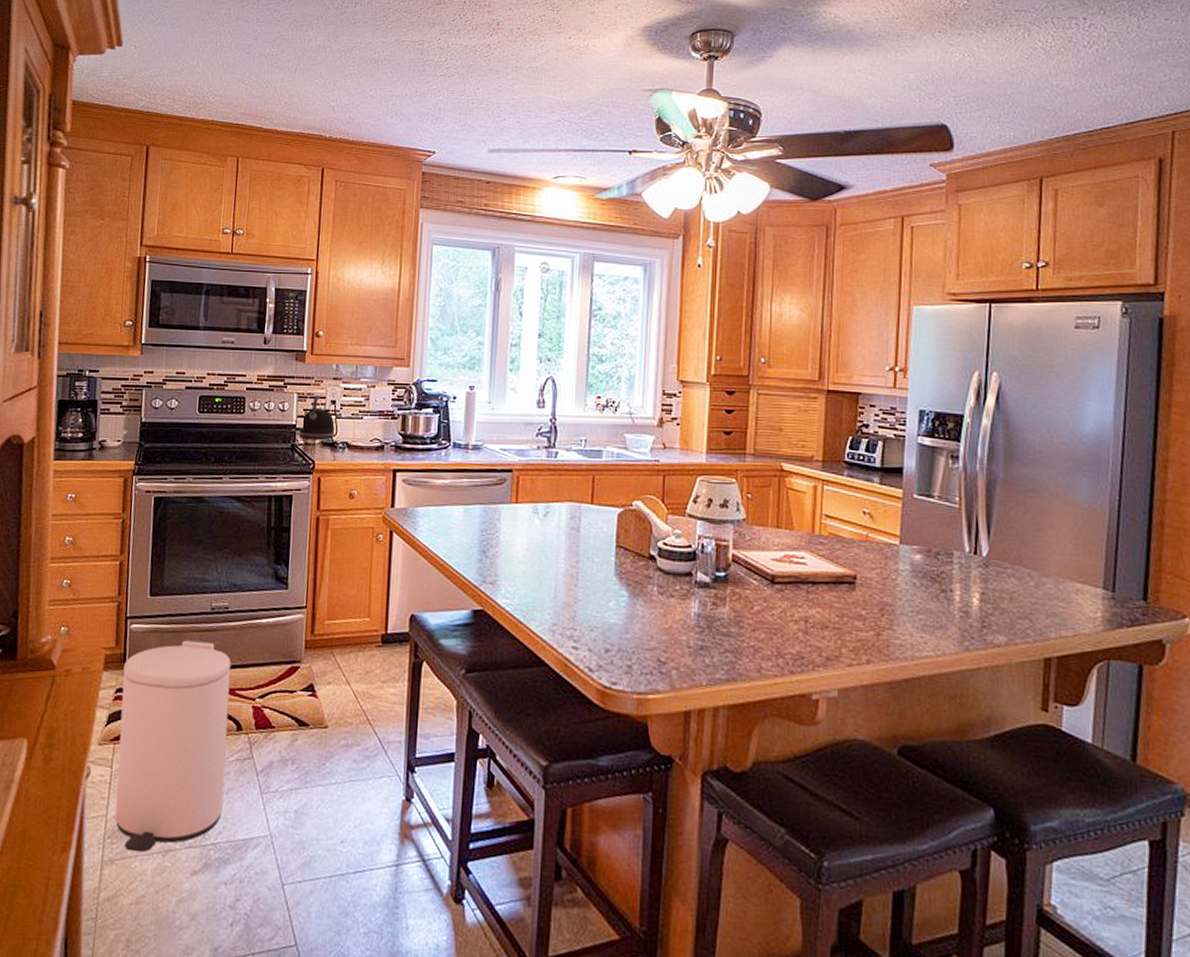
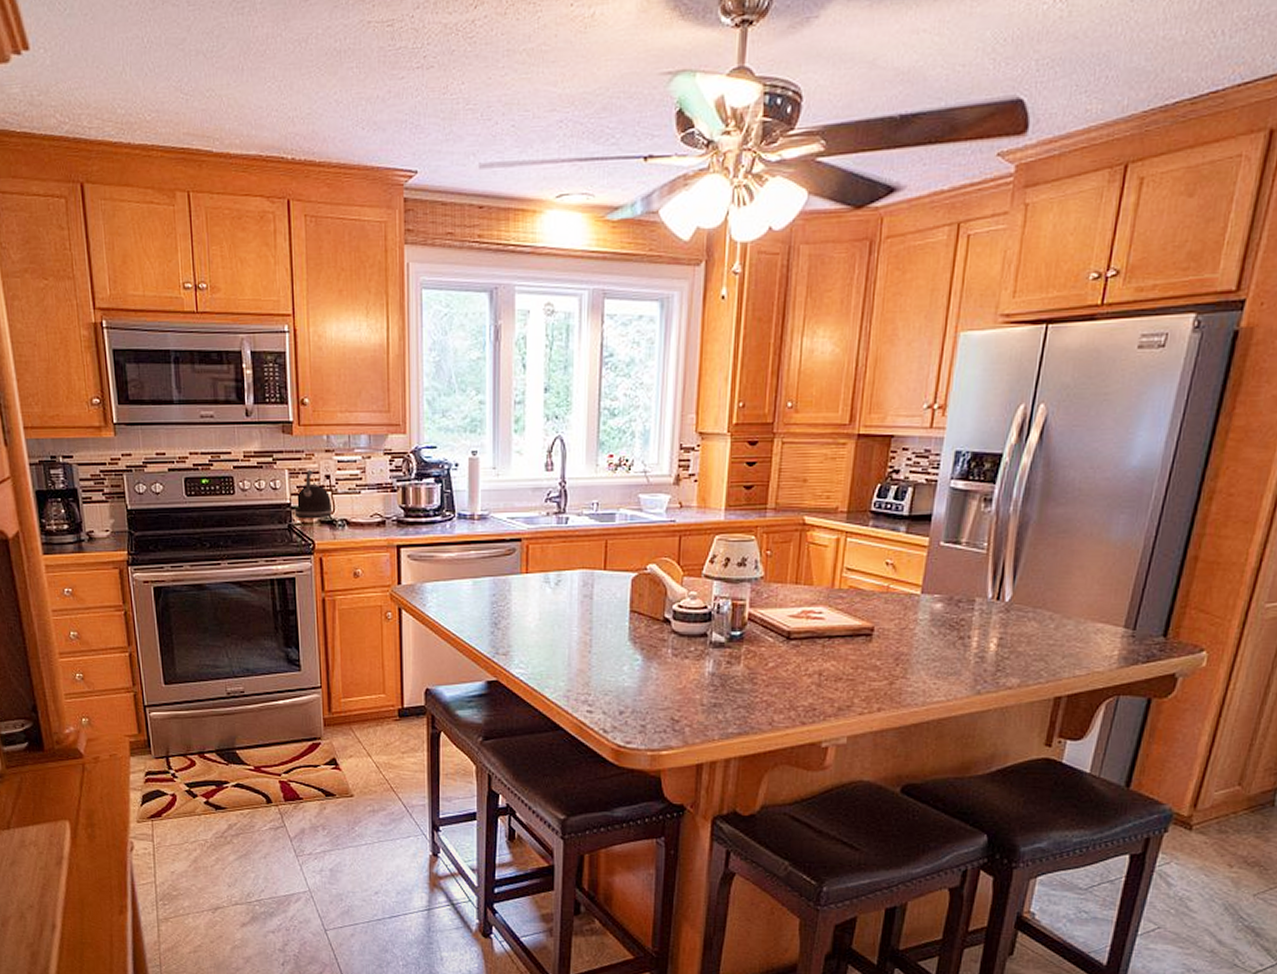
pedal bin: present [115,640,232,853] -> none [148,724,262,911]

